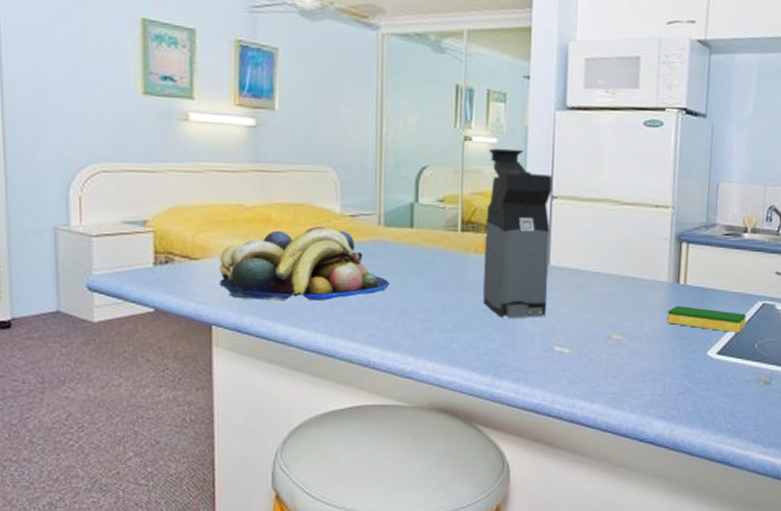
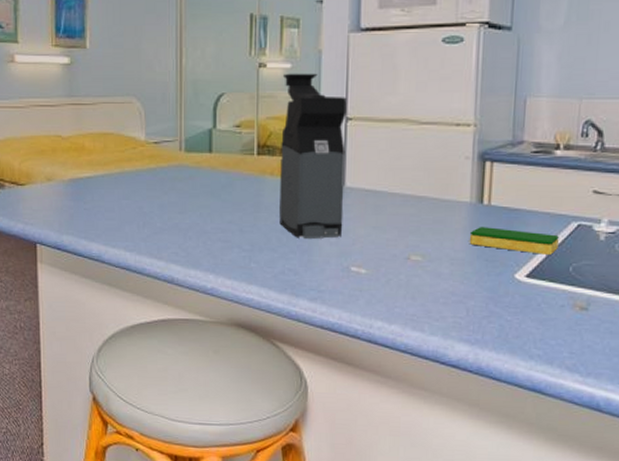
fruit bowl: present [220,227,391,303] -> none [42,154,192,223]

